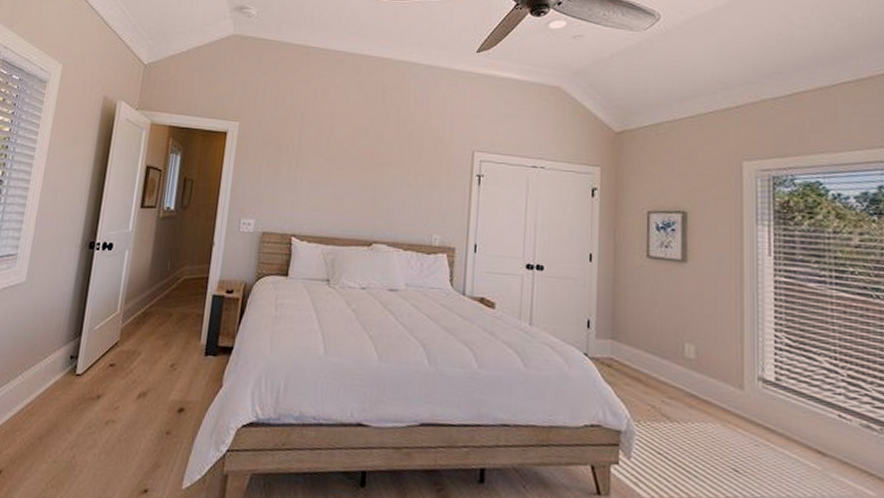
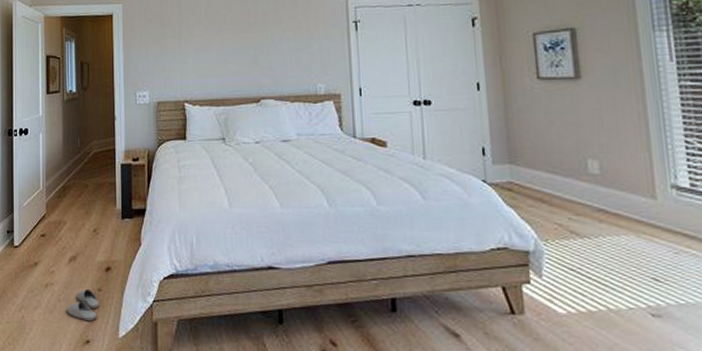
slippers: none [126,430,166,469] -> present [66,288,99,322]

